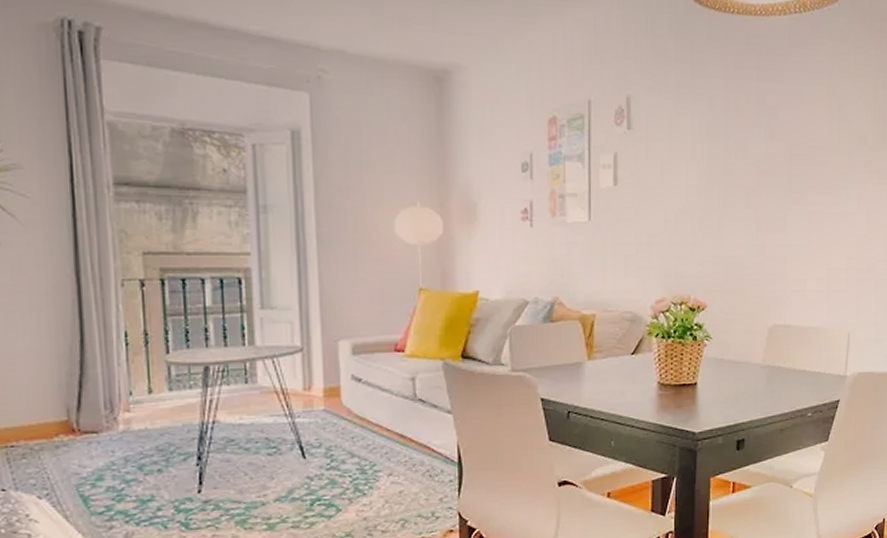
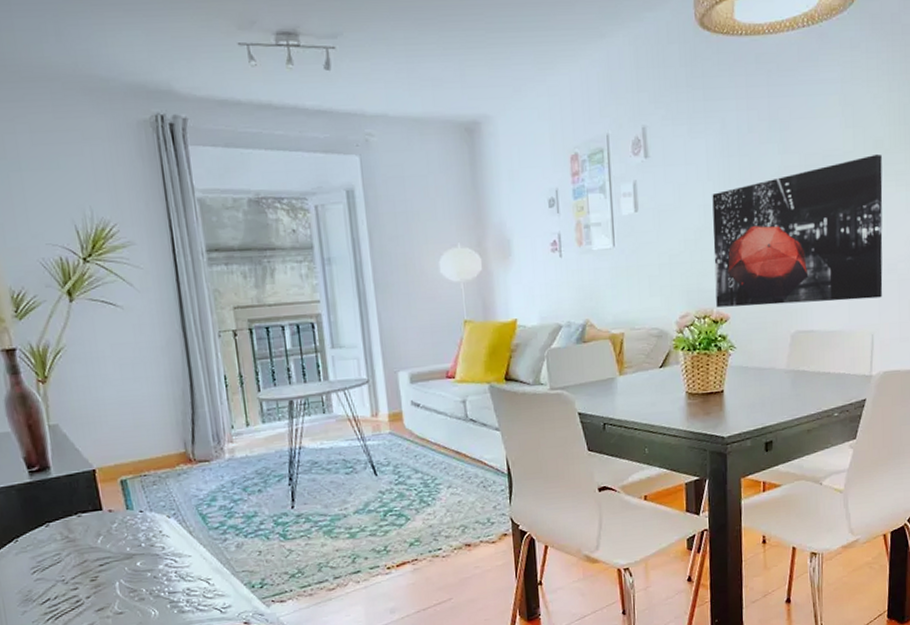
wall art: none [694,150,865,297] -> present [712,155,883,308]

